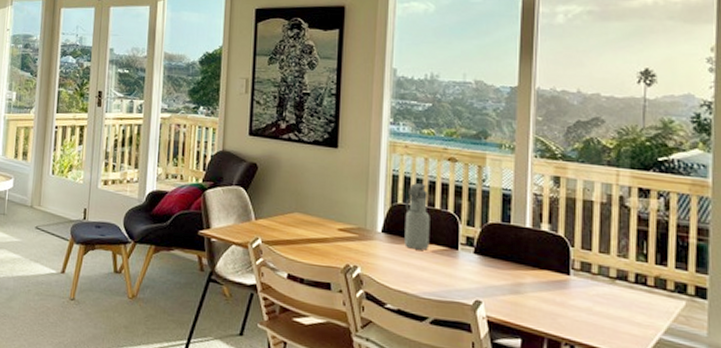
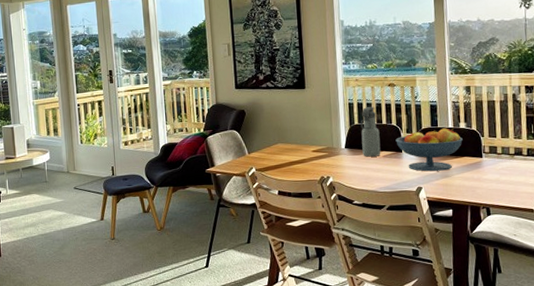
fruit bowl: none [451,224,544,285] -> present [395,128,463,172]

